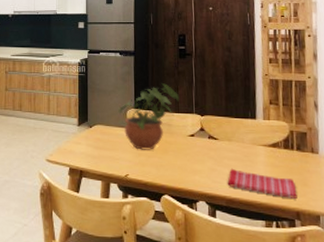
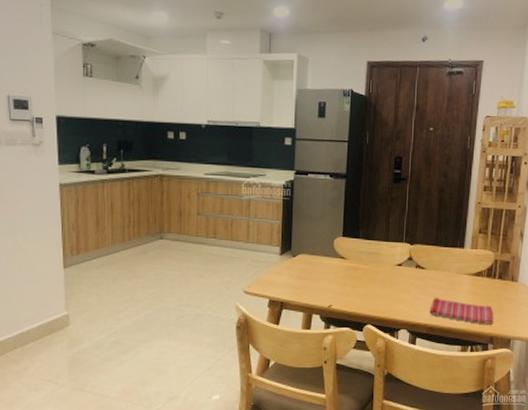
potted plant: present [119,82,179,150] -> none [326,209,390,280]

